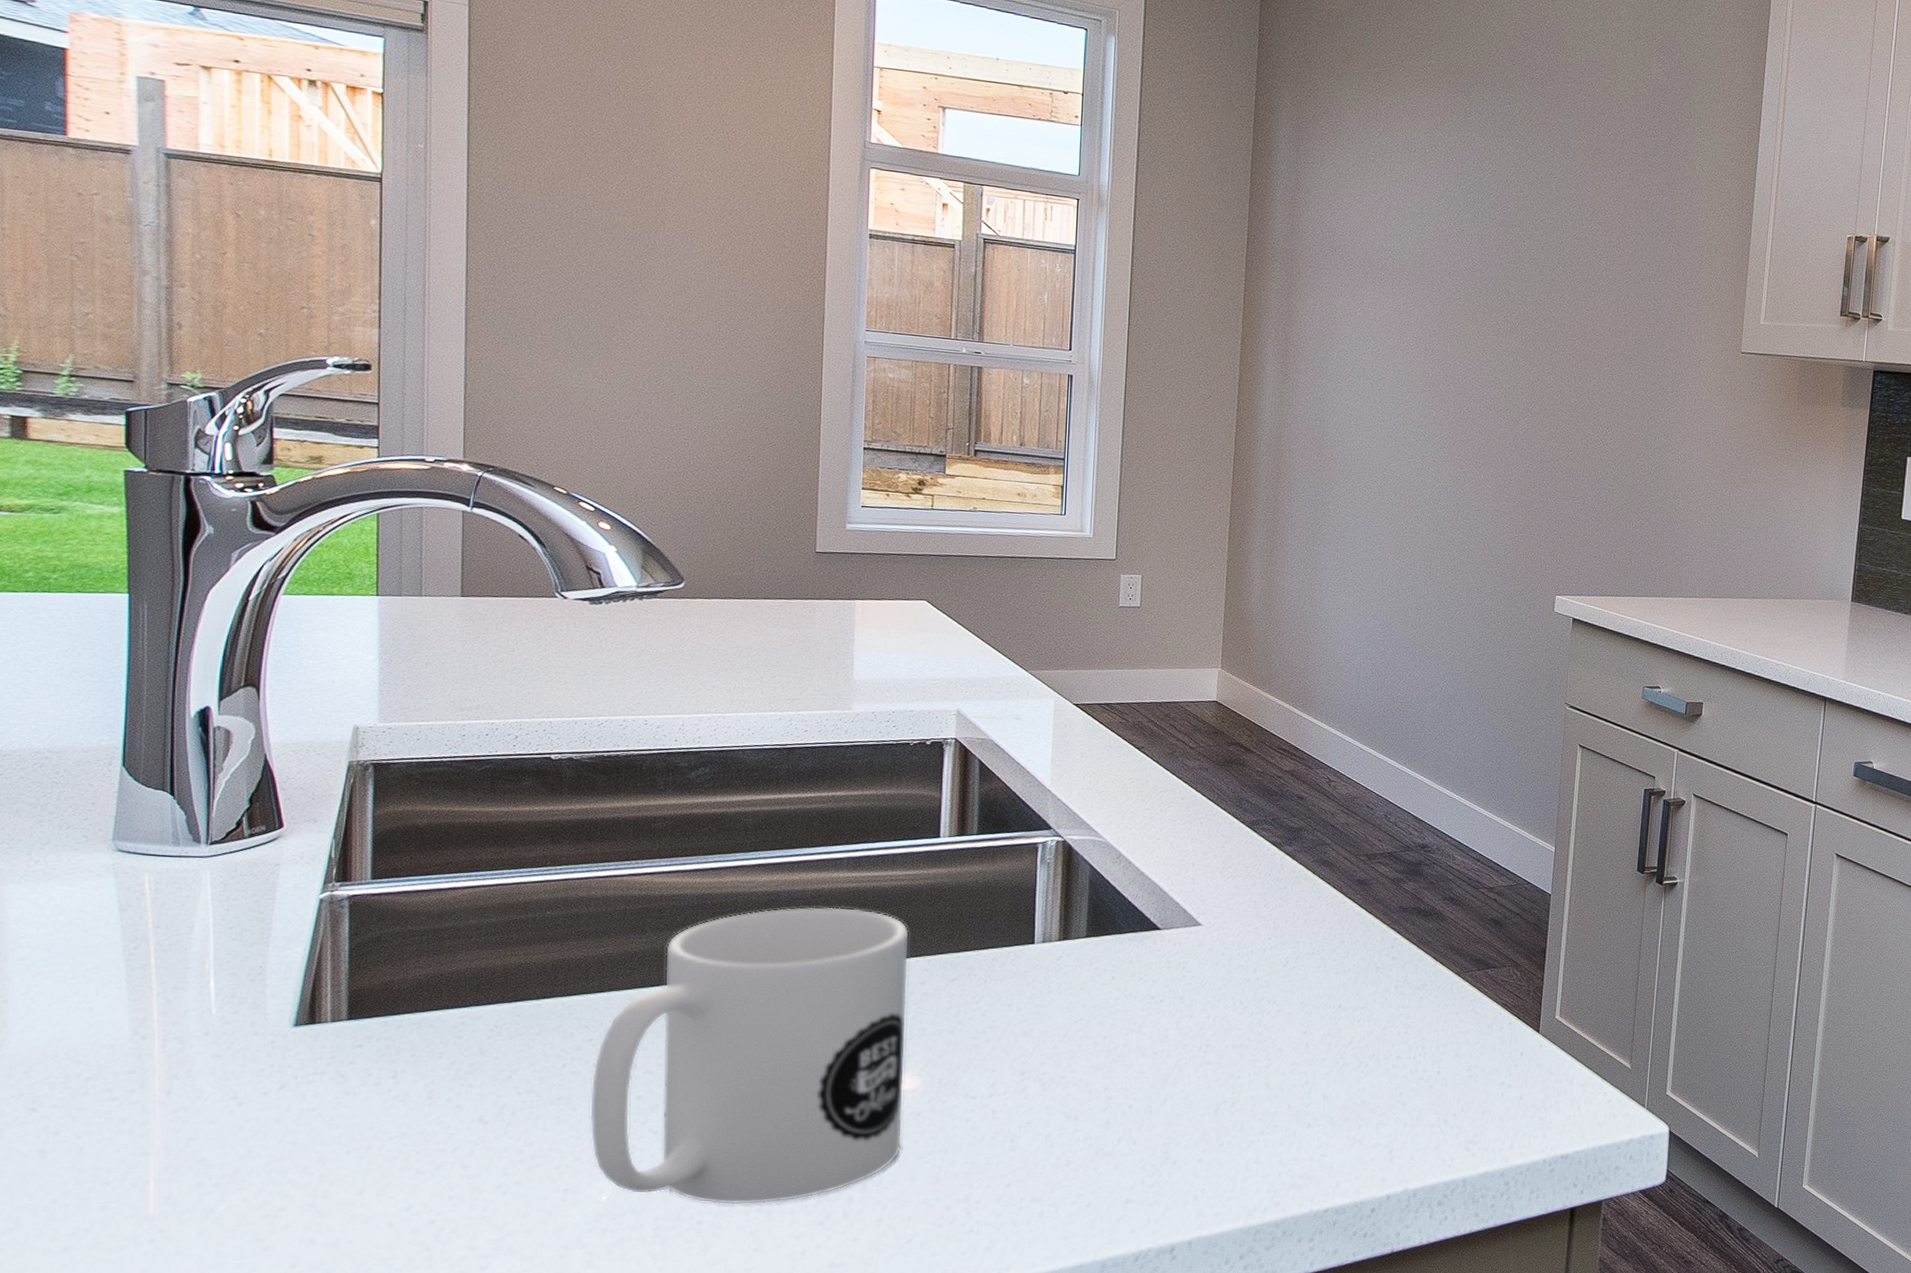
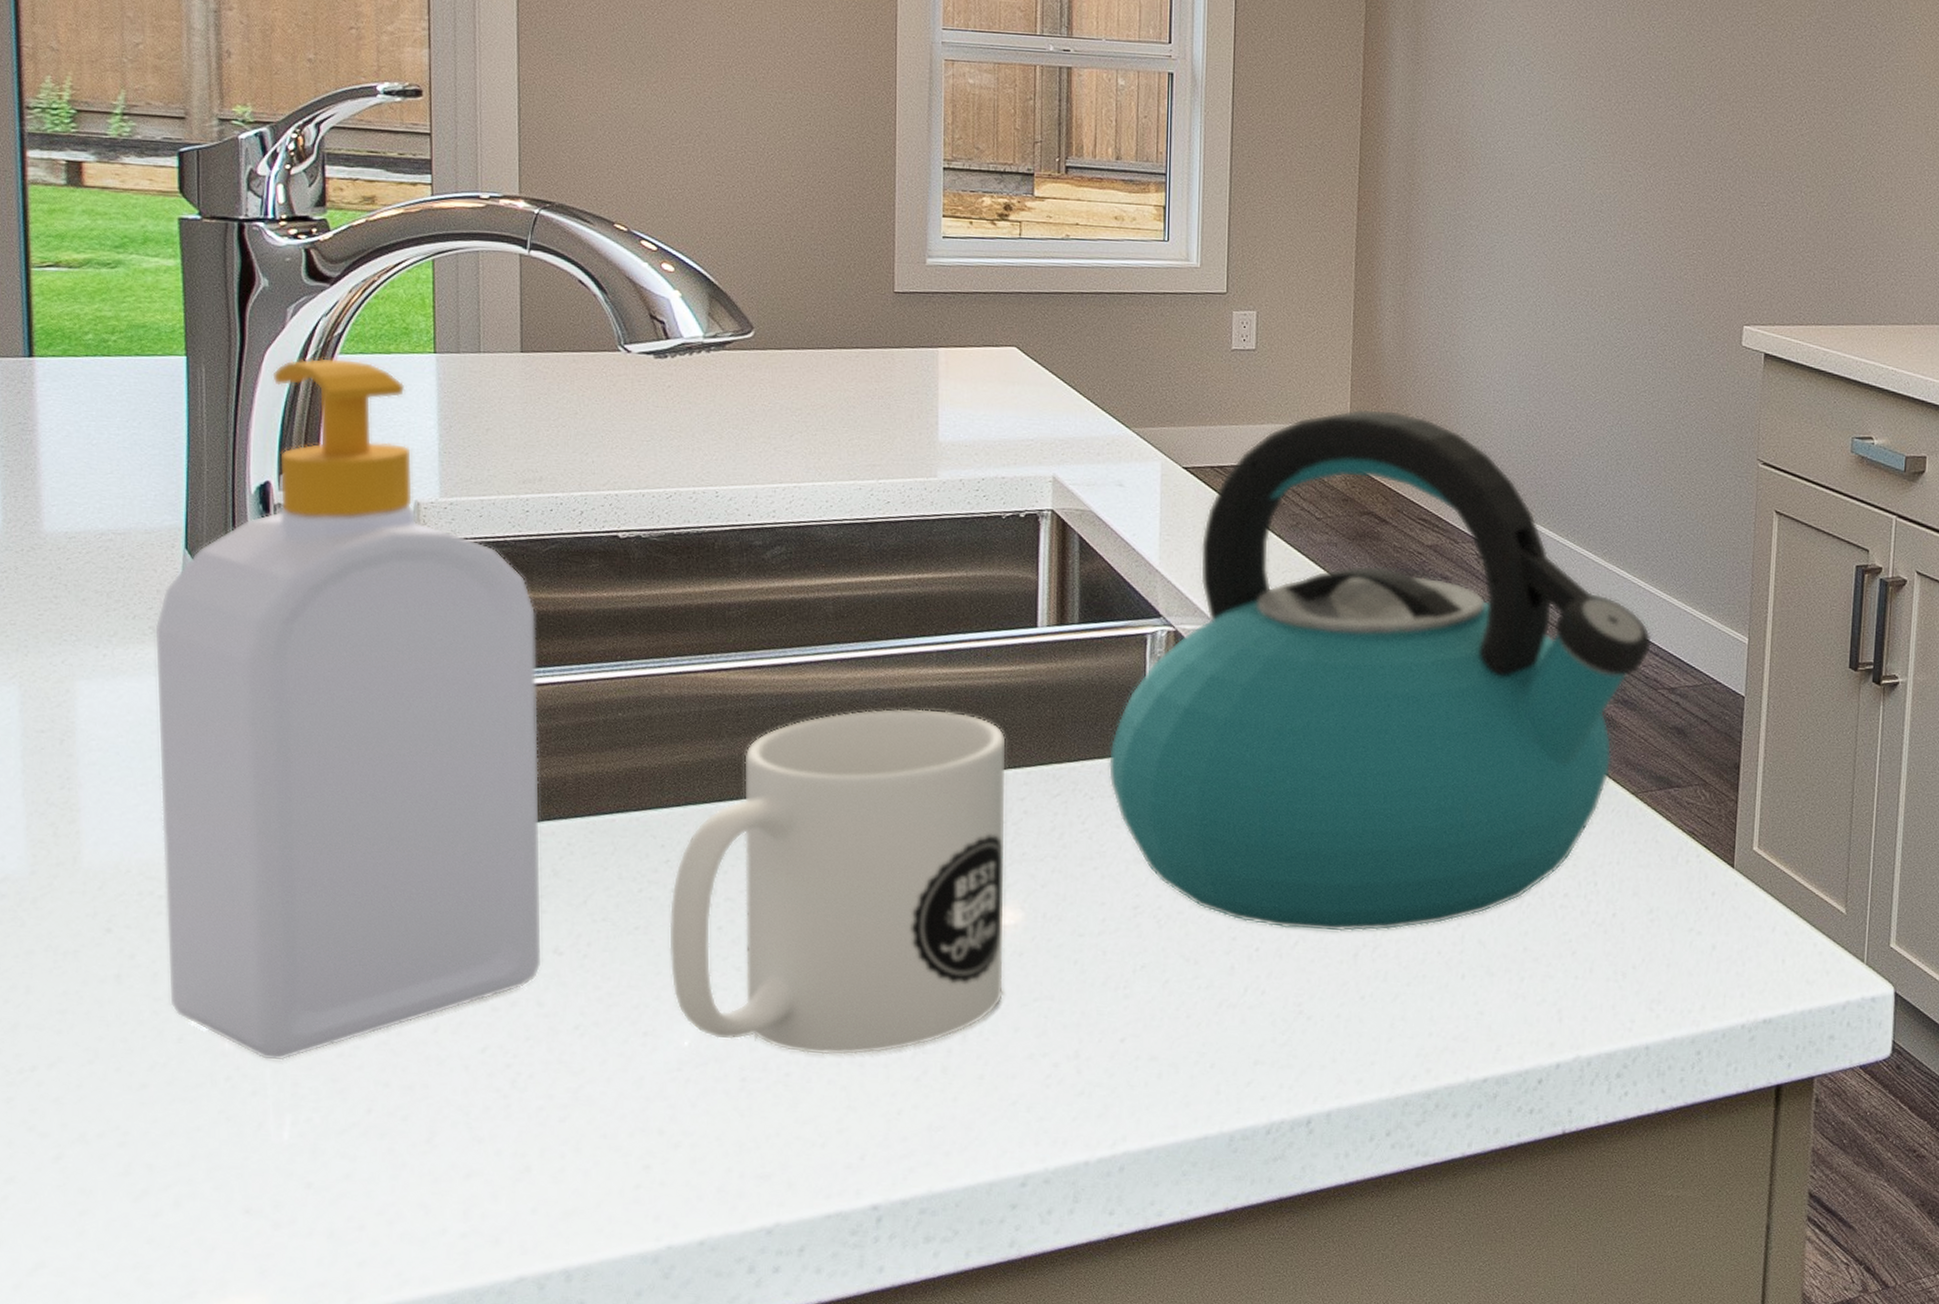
soap bottle: none [88,597,470,1224] -> present [154,357,543,1061]
kettle: none [1000,657,1476,1091] -> present [1108,409,1653,932]

